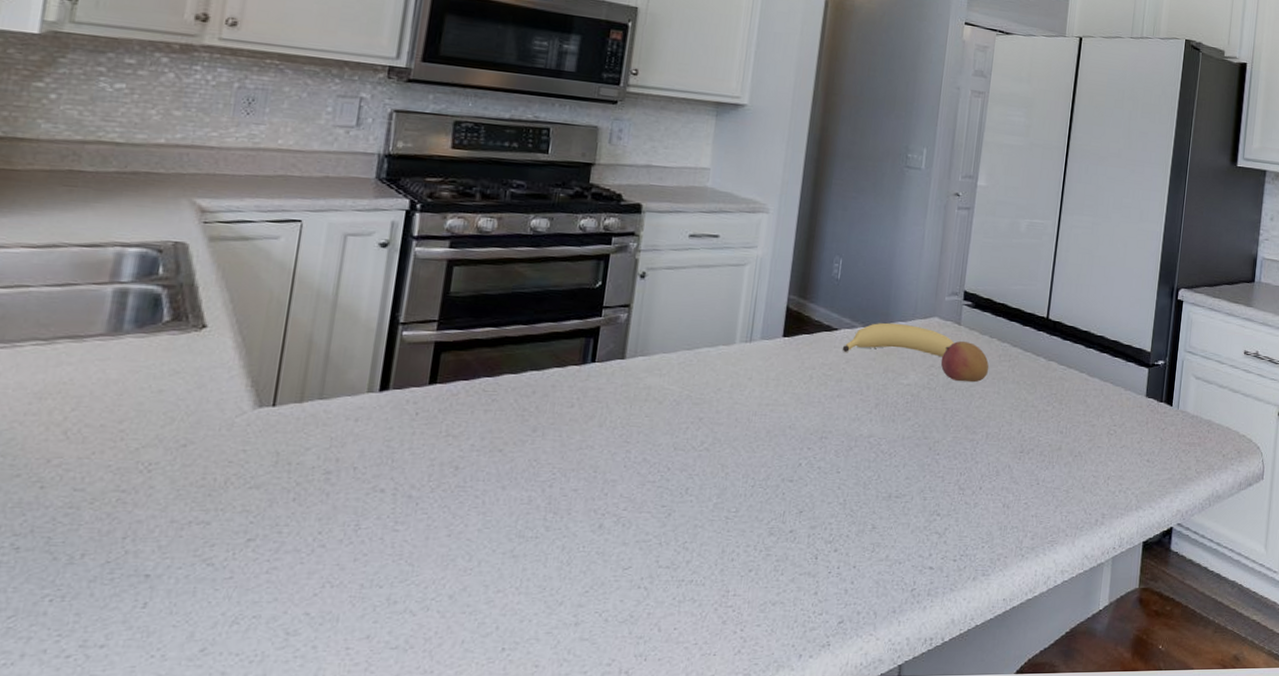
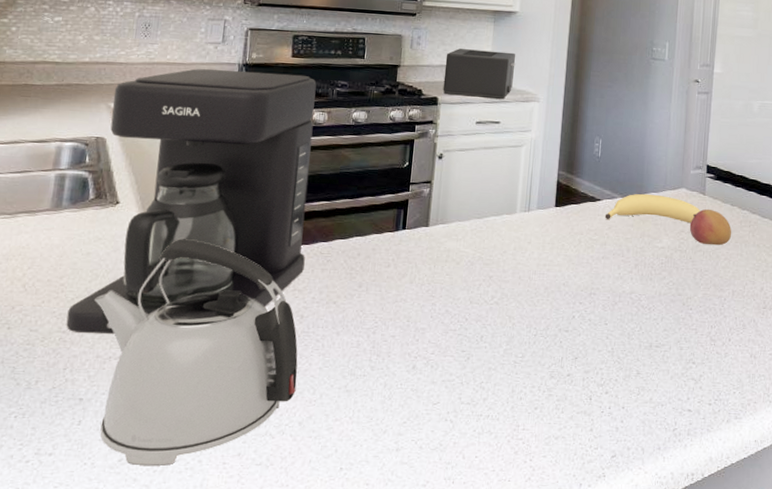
coffee maker: none [126,158,484,492] -> present [66,68,317,334]
kettle: none [169,372,450,655] -> present [95,239,298,466]
toaster: none [648,146,741,209] -> present [443,48,516,100]

